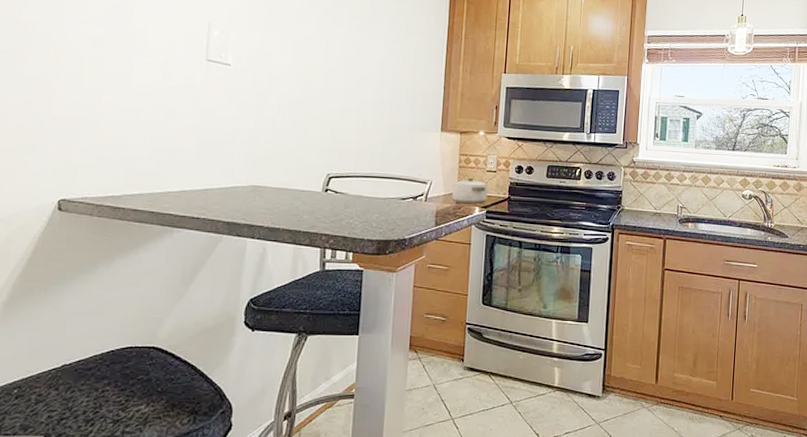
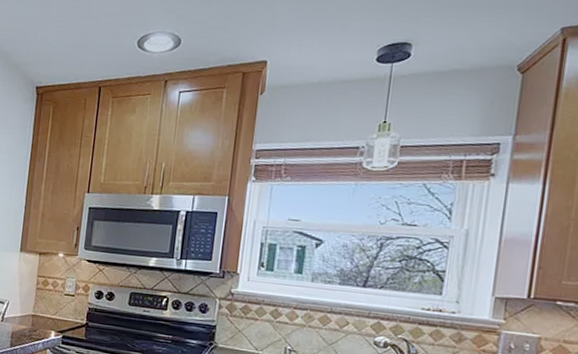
cooking pot: present [451,177,488,203] -> none [28,300,65,328]

